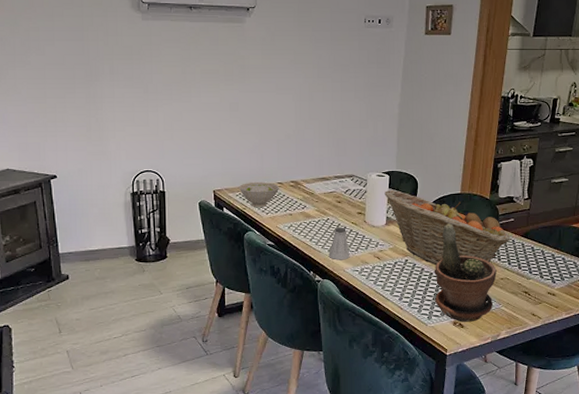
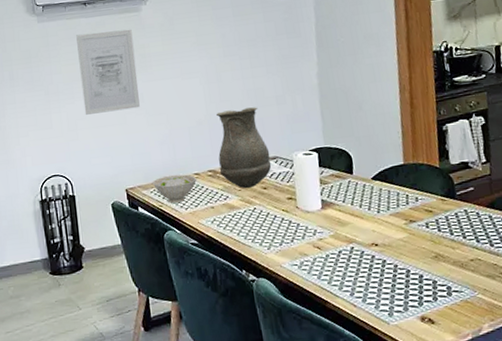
wall art: none [179,38,235,117] -> present [76,29,140,115]
vase: none [301,128,348,201] -> present [216,107,272,189]
saltshaker: present [328,227,350,260] -> none [260,216,286,255]
fruit basket: present [384,190,511,265] -> none [315,168,475,250]
potted plant: present [434,223,497,322] -> none [386,200,467,317]

